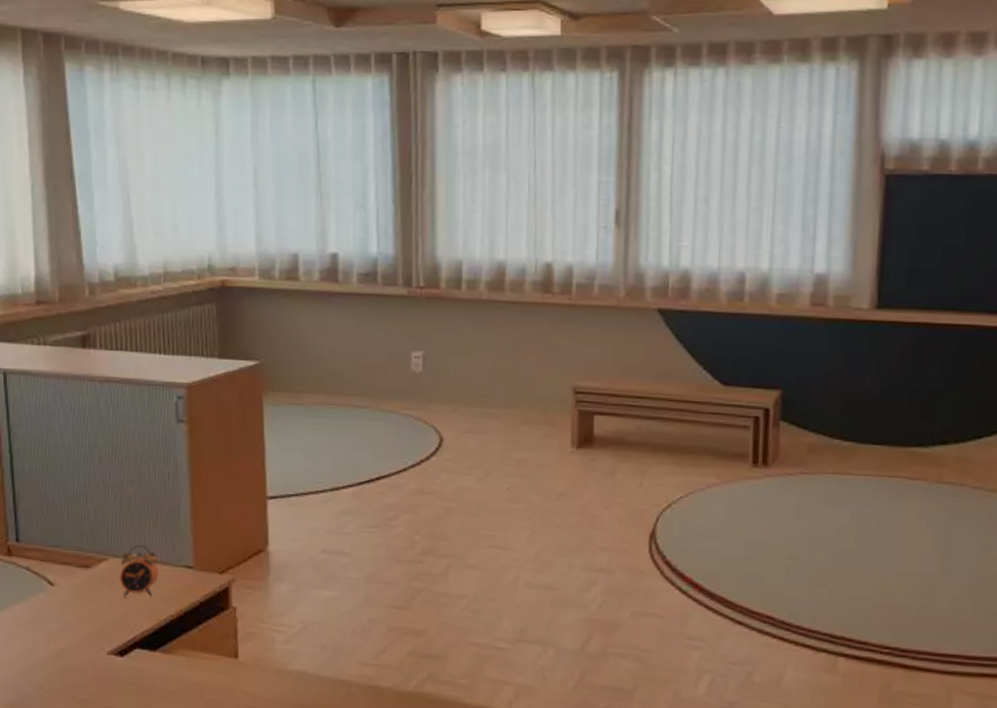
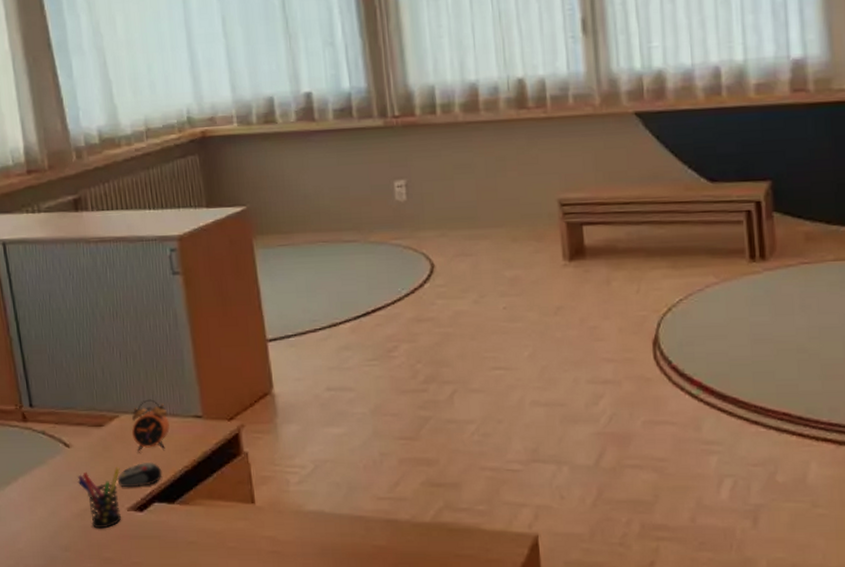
pen holder: none [58,610,104,671] -> present [77,467,122,529]
computer mouse: none [100,607,147,632] -> present [117,461,163,488]

